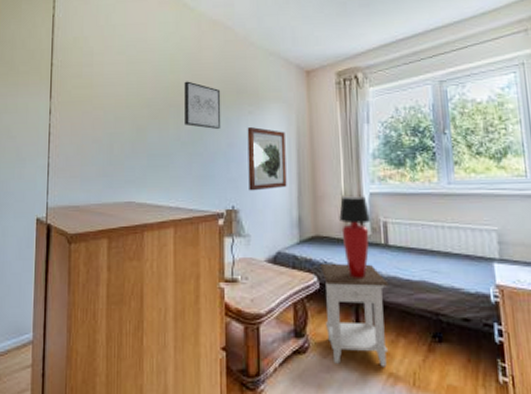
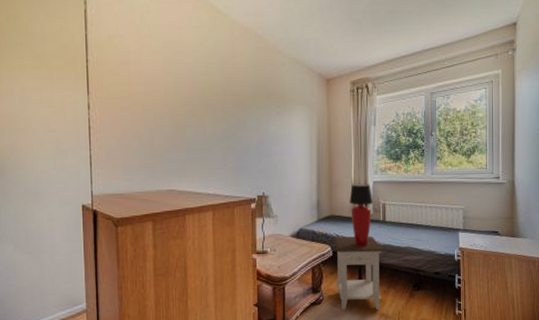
wall art: present [184,81,221,130] -> none [219,83,253,128]
wall art: present [247,127,287,191] -> none [276,126,308,180]

